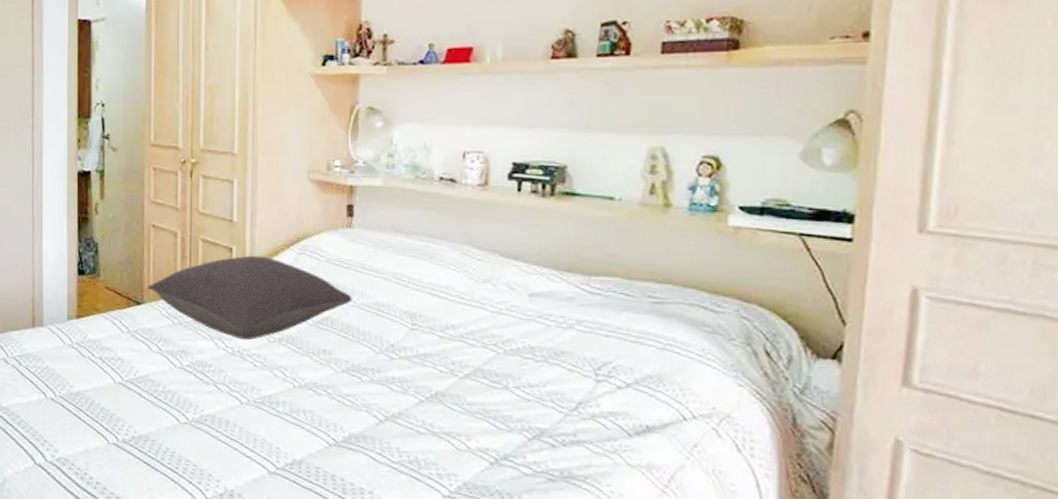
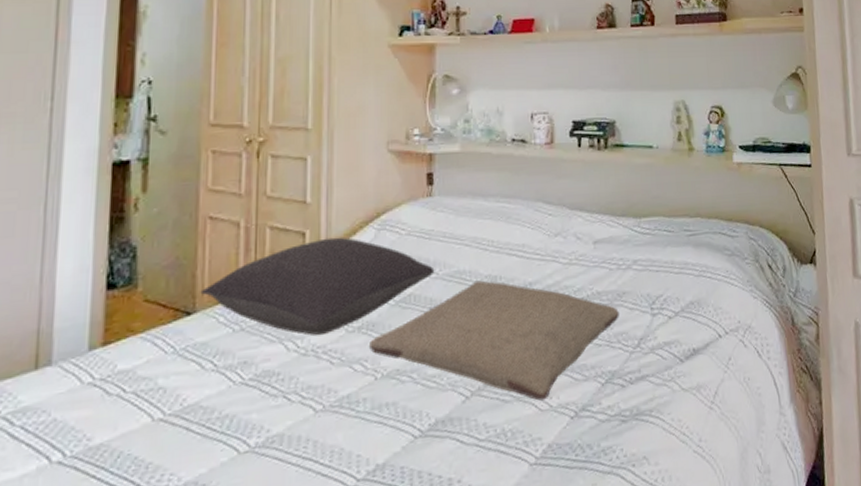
pillow: none [289,314,555,440] -> present [370,280,619,401]

